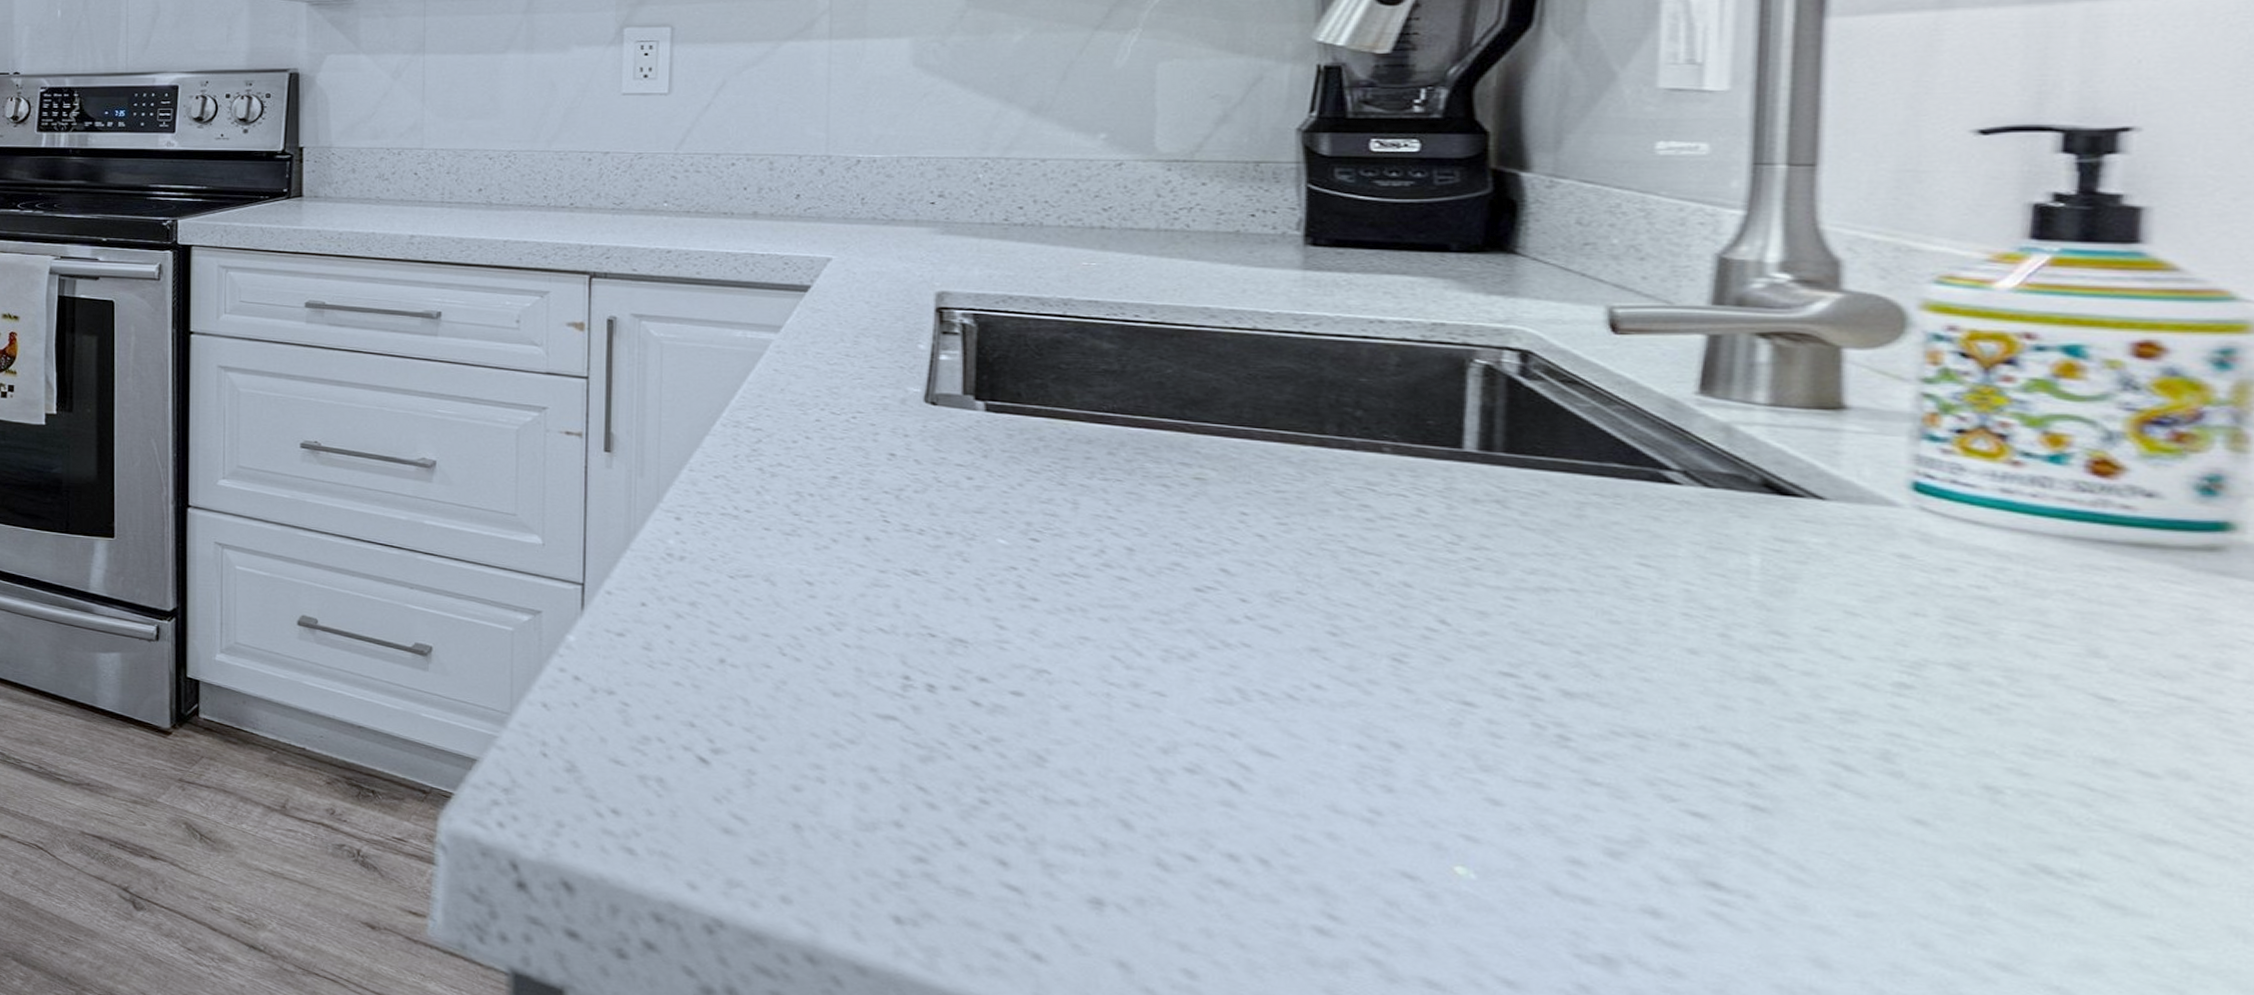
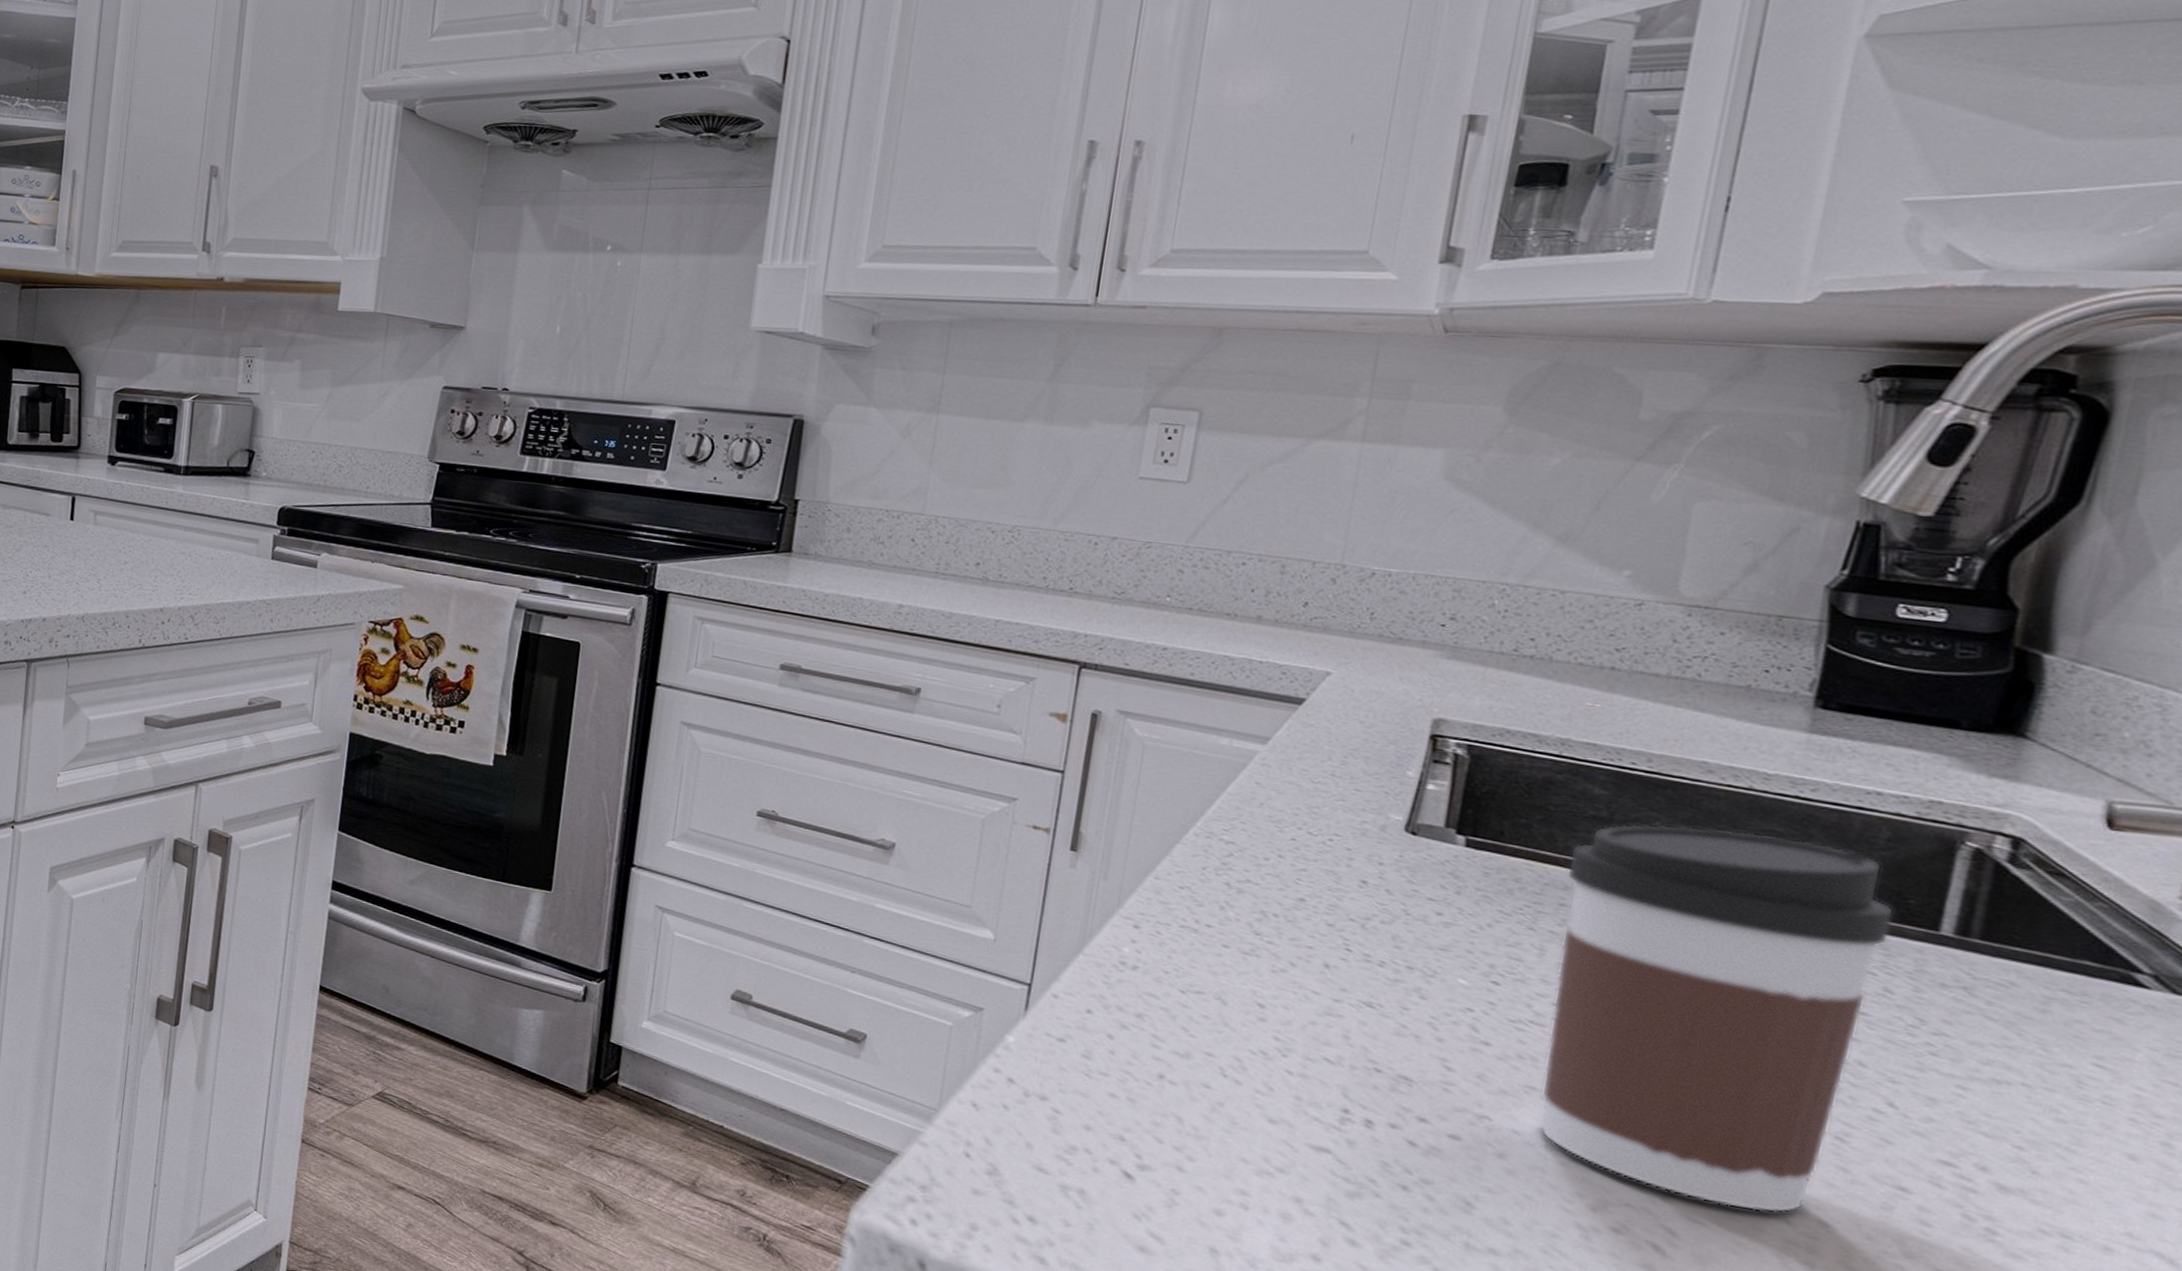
coffee cup: none [1087,370,1416,739] -> present [1539,824,1895,1213]

